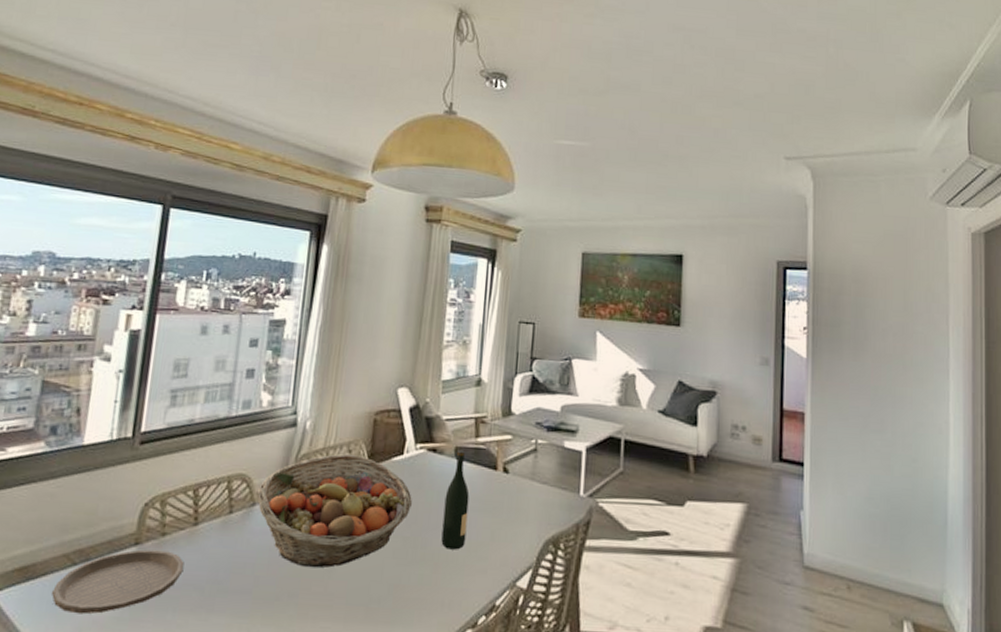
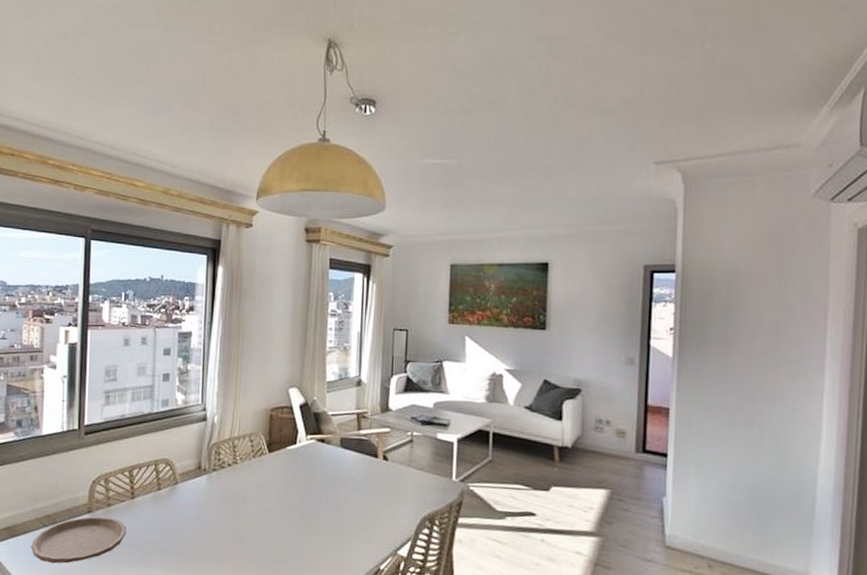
fruit basket: present [257,454,412,568] -> none [179,443,306,535]
wine bottle: present [441,450,470,550] -> none [332,440,354,523]

